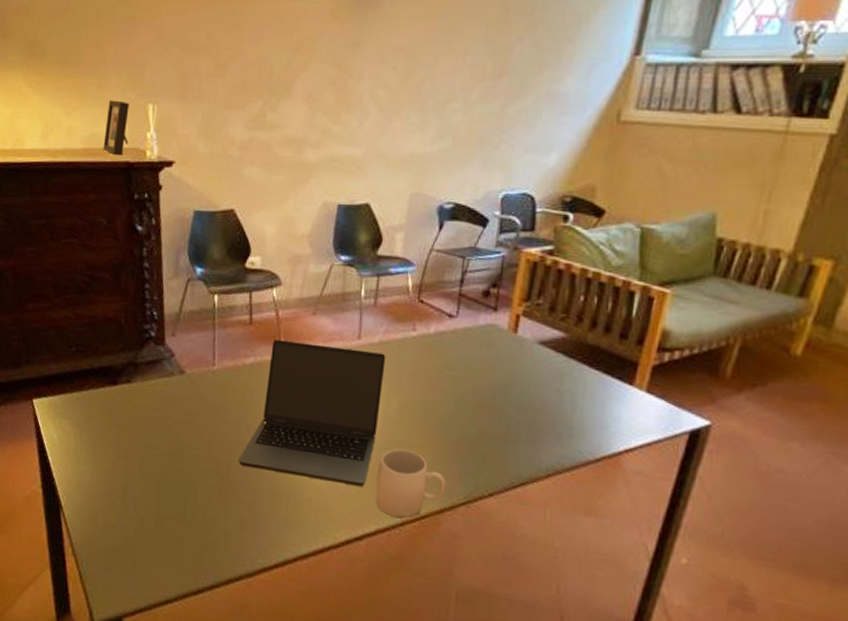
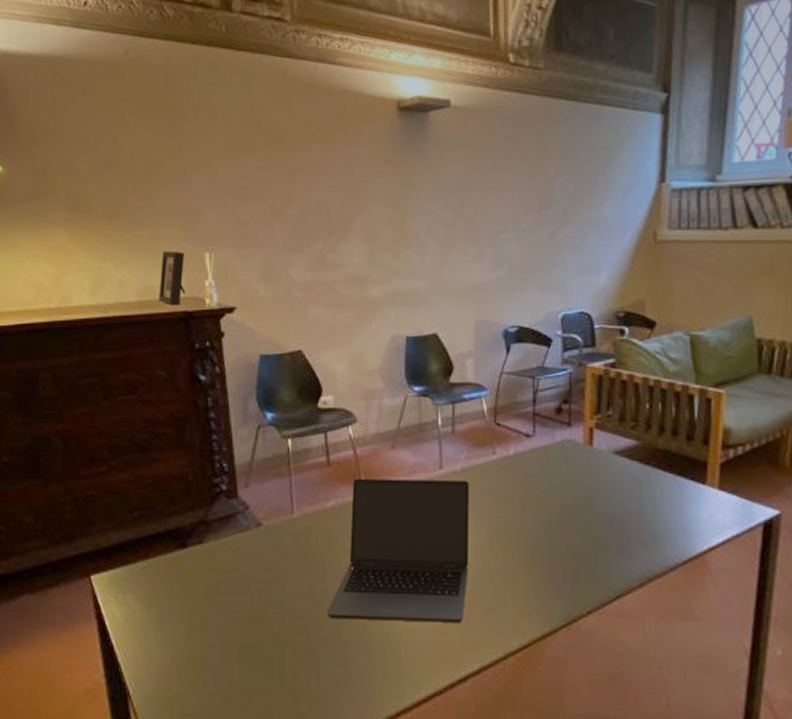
mug: present [375,448,446,518] -> none [473,576,544,650]

